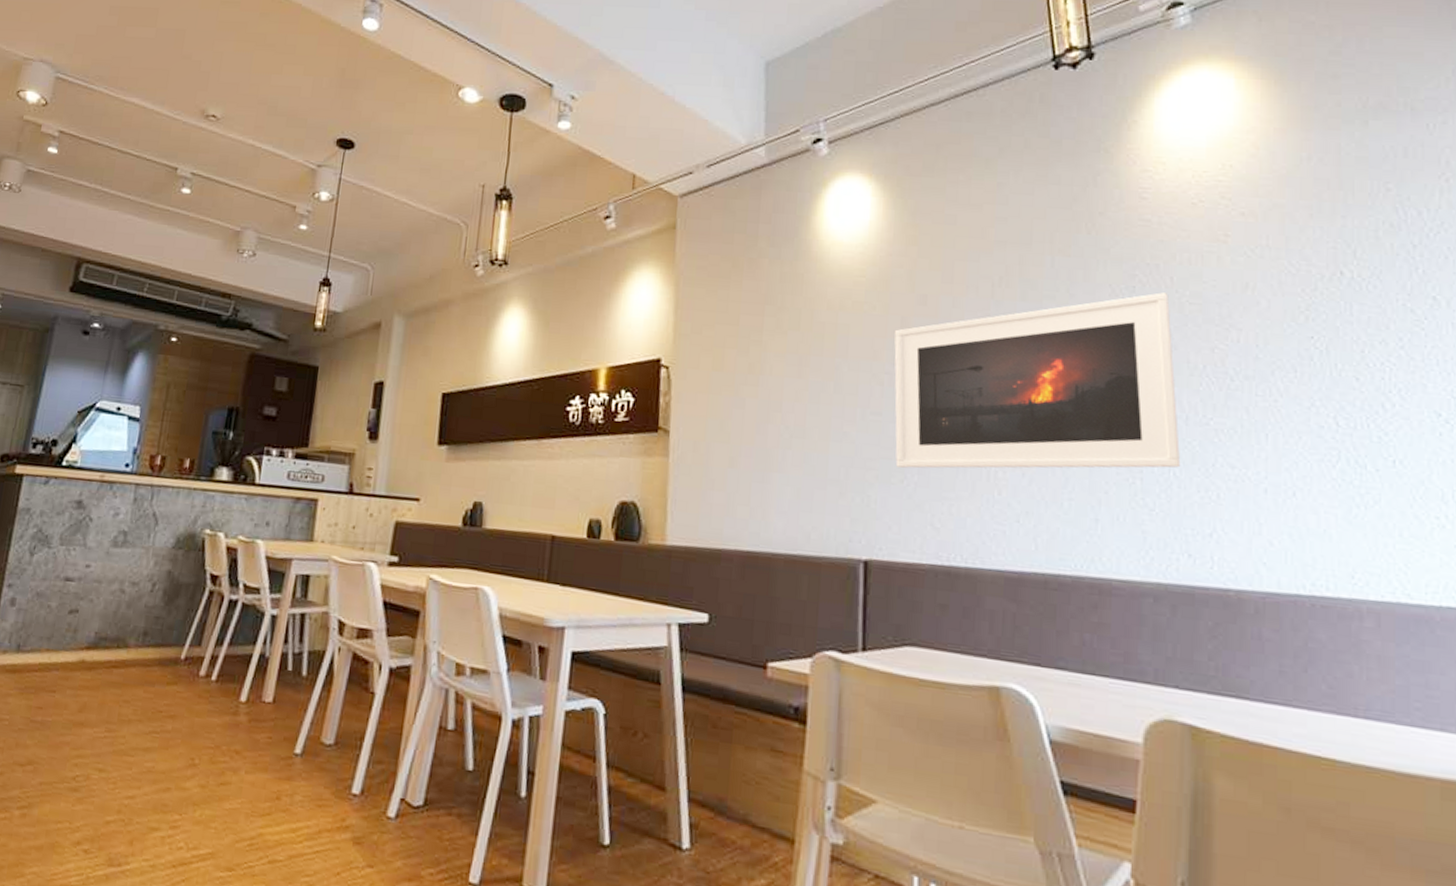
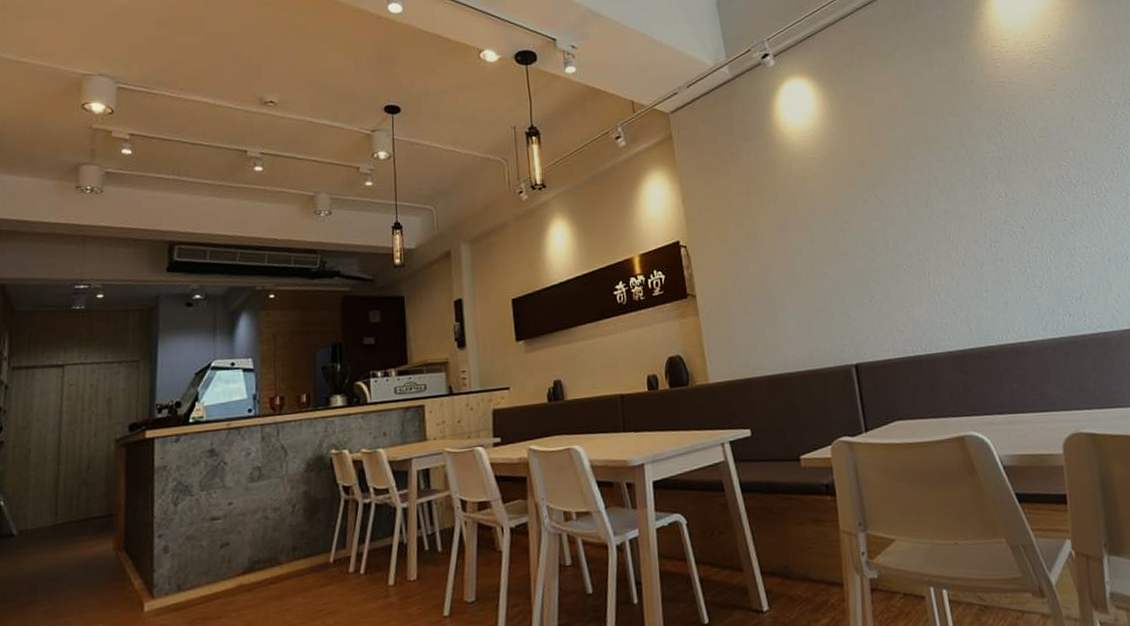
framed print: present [894,292,1181,469] -> none [846,132,1054,291]

